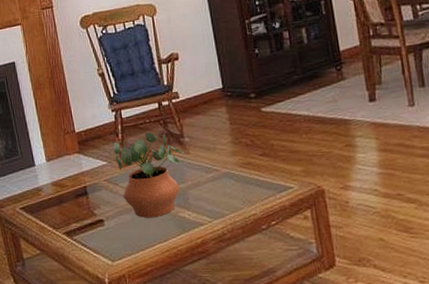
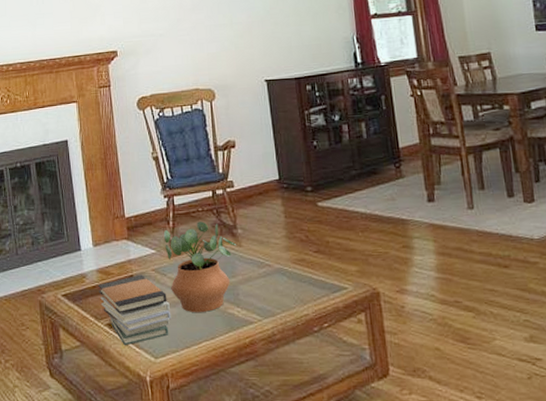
book stack: none [53,185,125,252] -> present [97,274,171,346]

